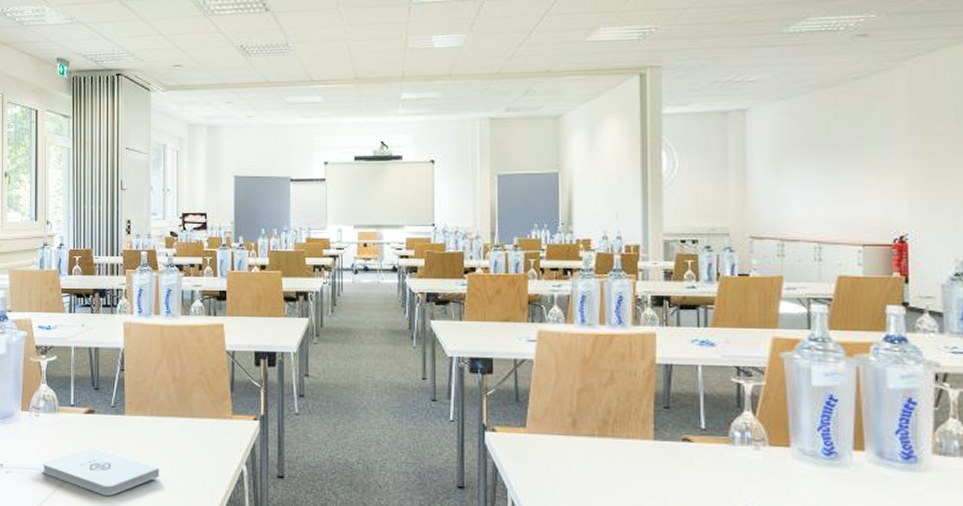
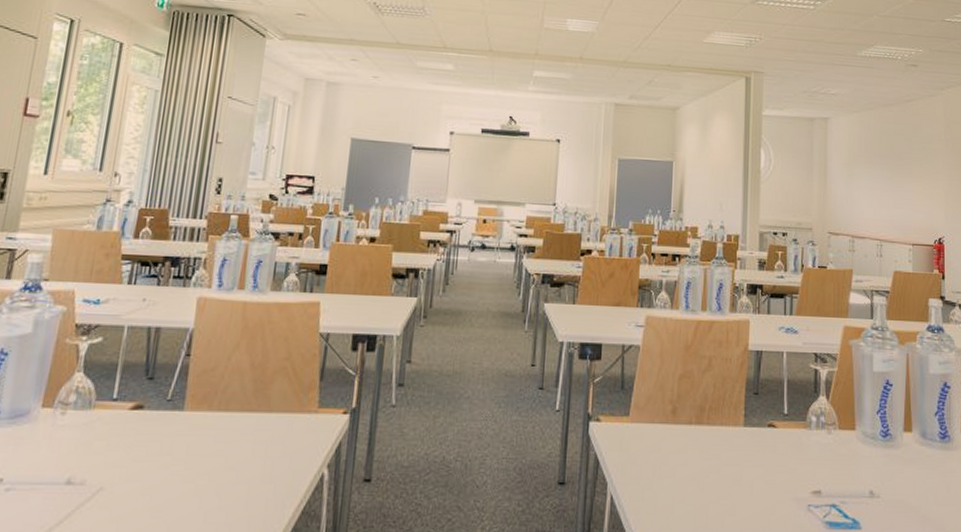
notepad: present [43,447,159,496] -> none [60,452,219,514]

